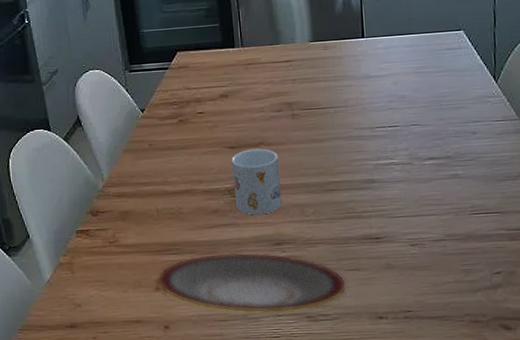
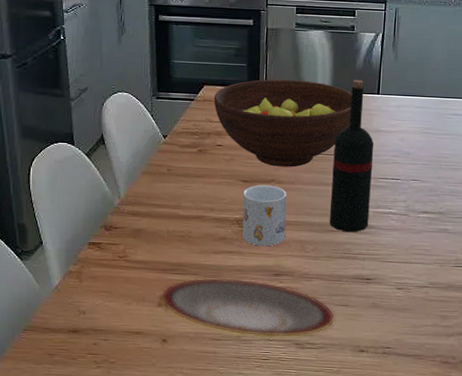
fruit bowl: none [188,33,337,128] -> present [213,79,352,168]
wine bottle: none [322,25,371,190] -> present [329,79,374,233]

